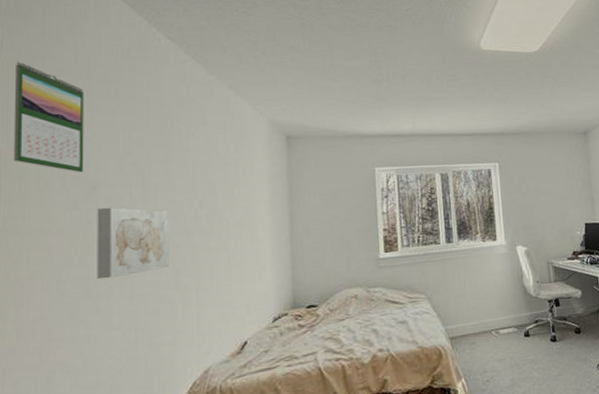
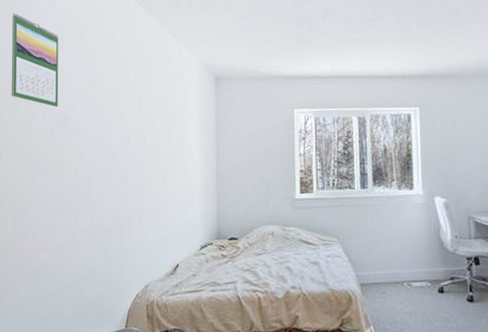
wall art: present [97,207,169,280] -> none [67,137,119,199]

